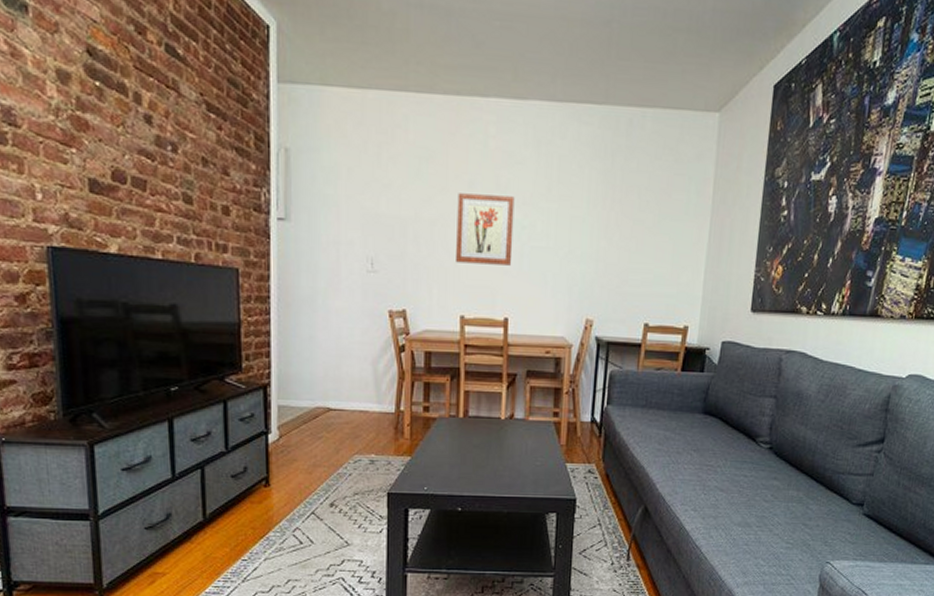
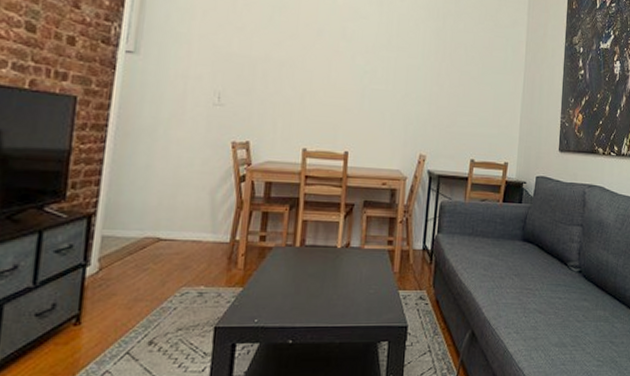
wall art: present [456,193,515,266] -> none [302,39,359,105]

